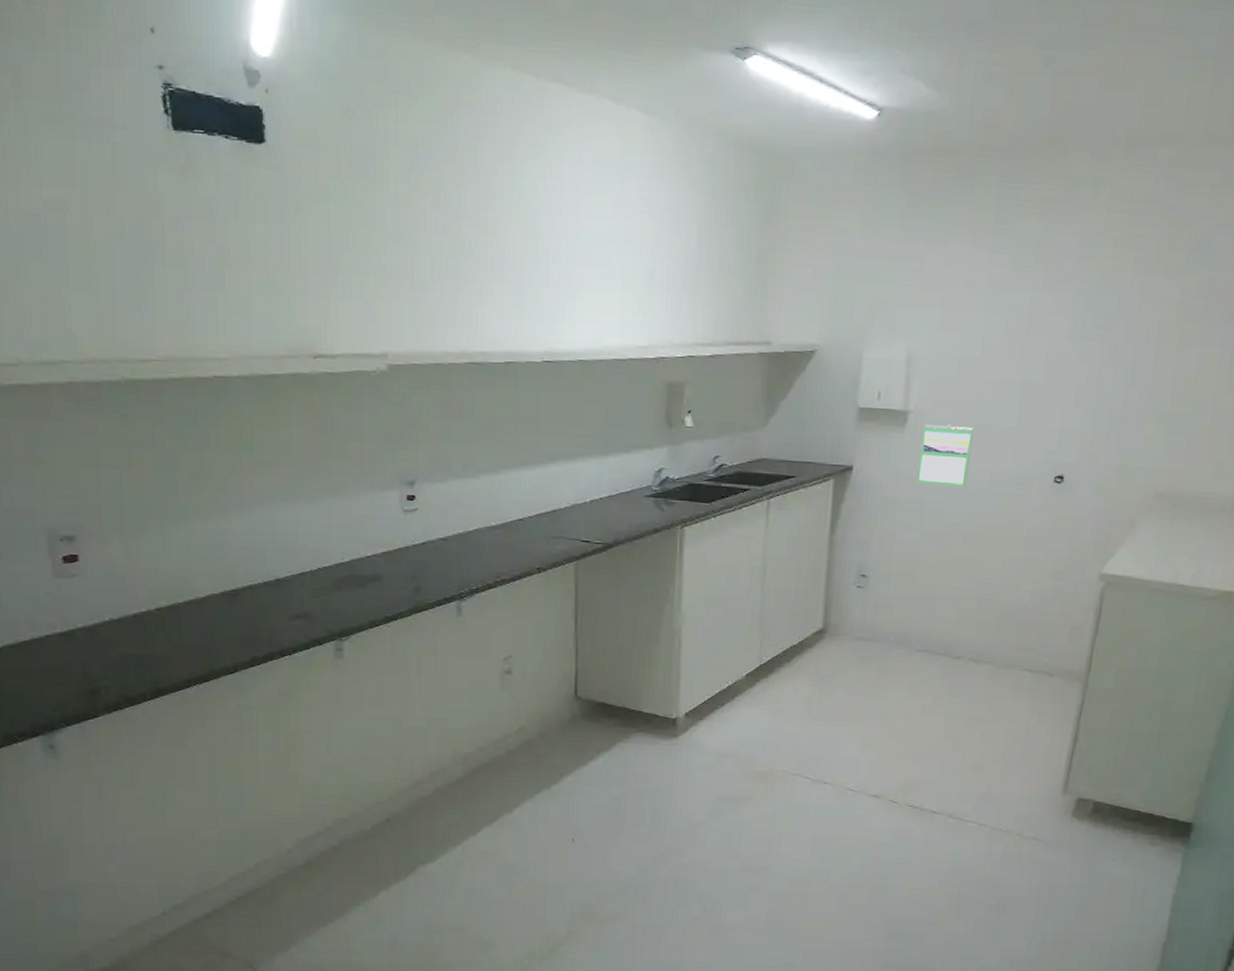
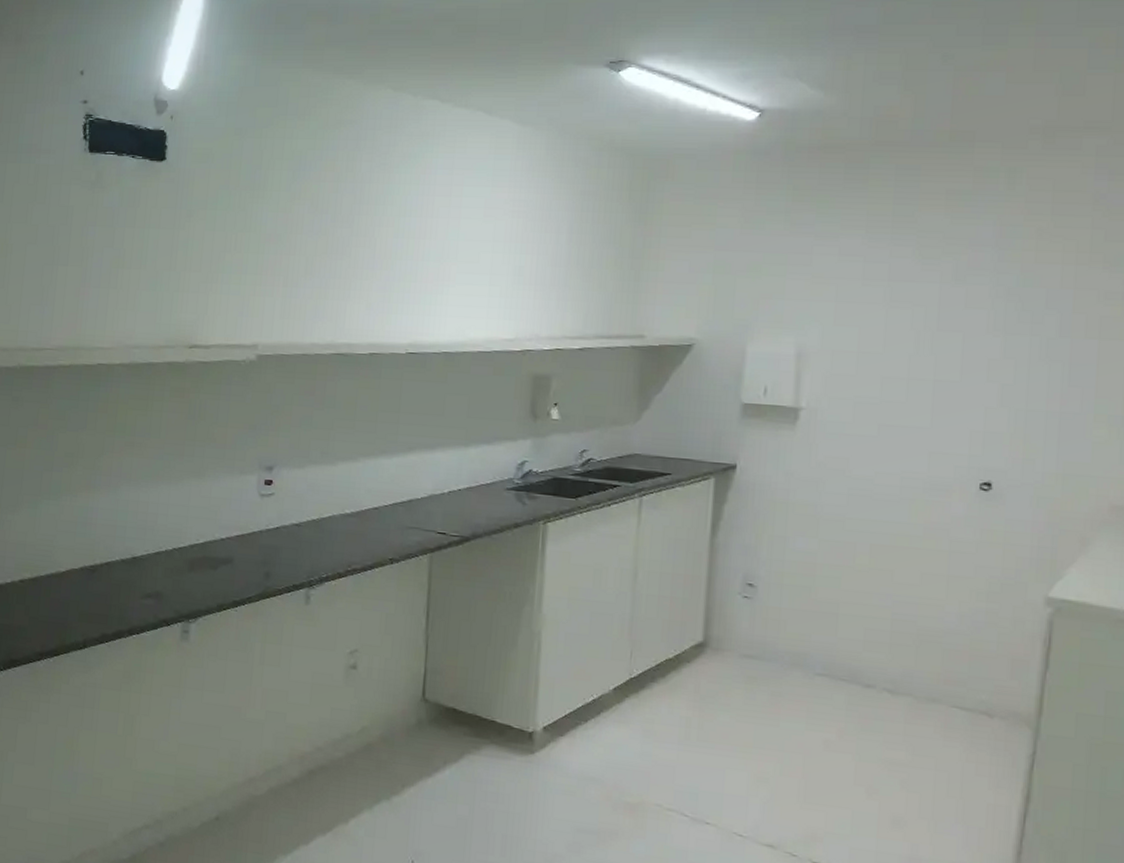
calendar: present [916,425,974,488] -> none [811,423,878,492]

